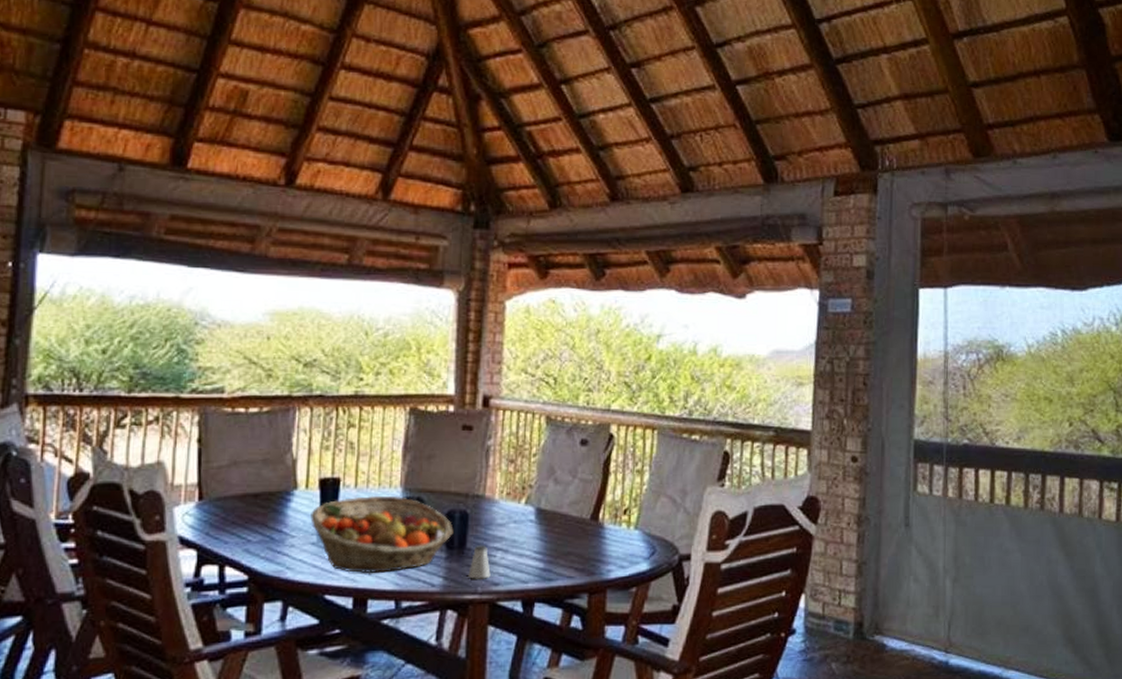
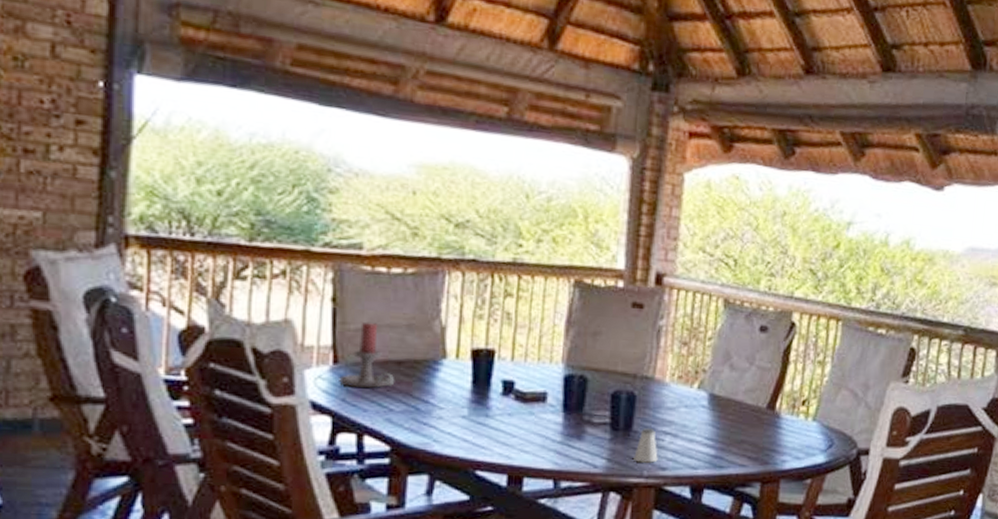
candle holder: none [203,460,253,522] -> present [339,323,395,388]
fruit basket: present [310,495,454,573] -> none [461,370,619,451]

